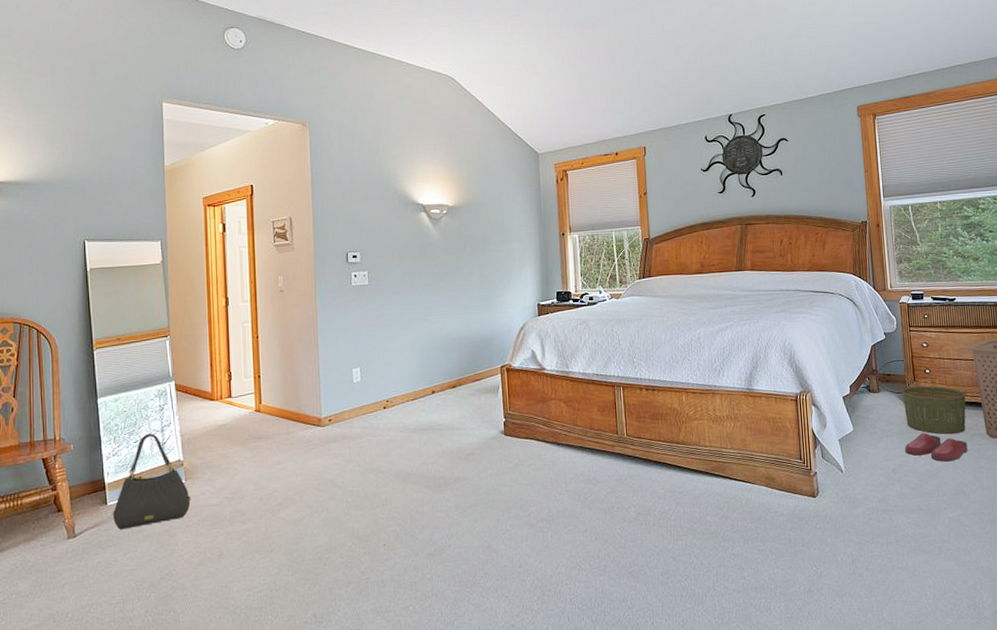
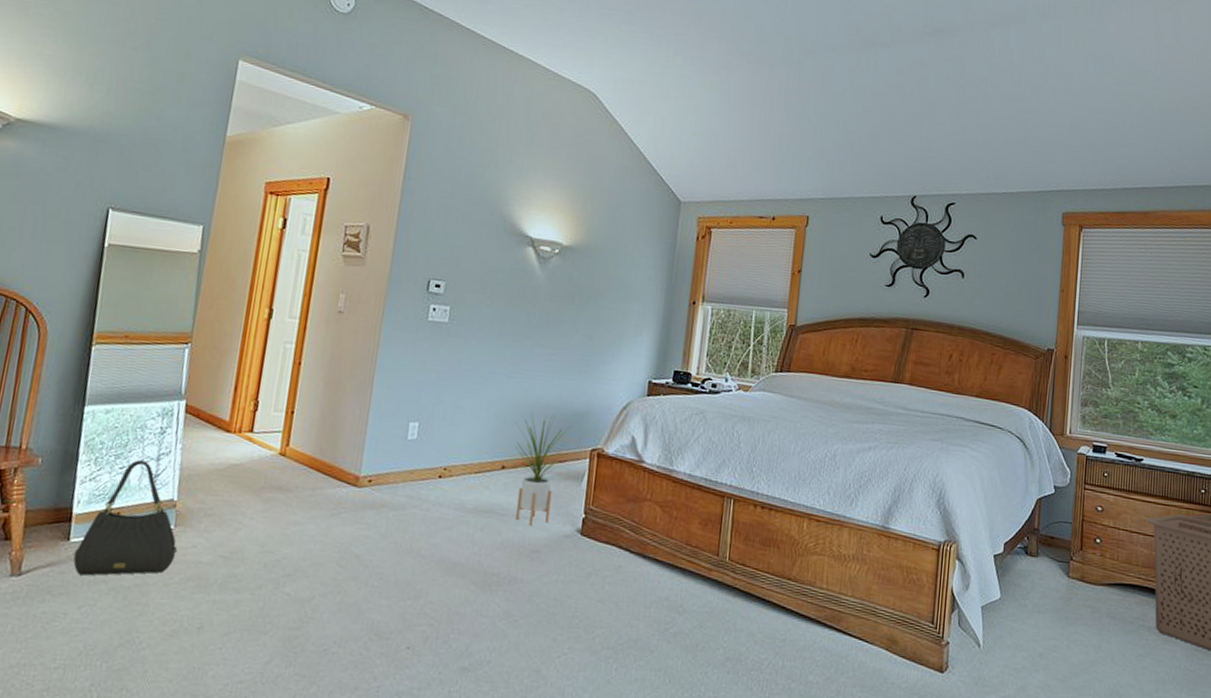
house plant: none [437,344,481,434] -> present [515,412,571,525]
basket: present [899,386,968,435] -> none [1062,556,1141,622]
slippers: present [905,433,968,462] -> none [1058,614,1132,655]

